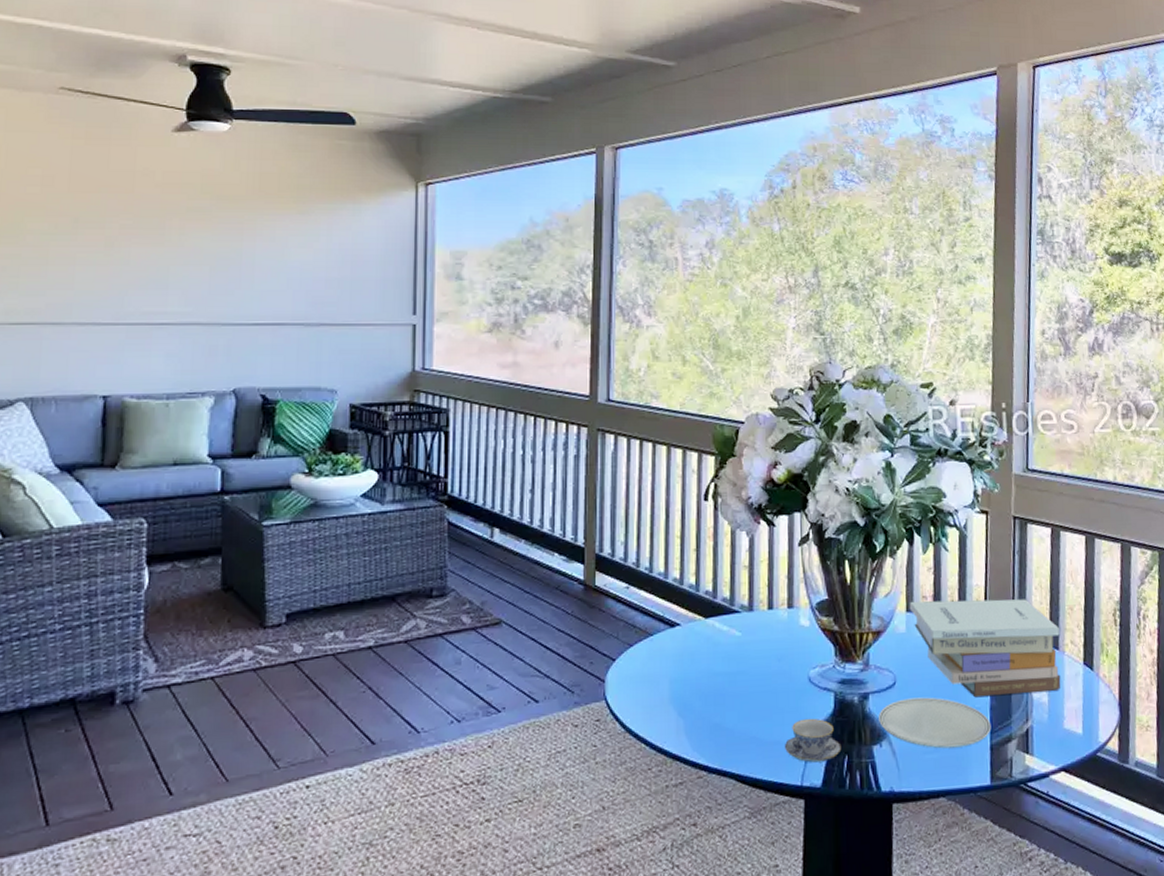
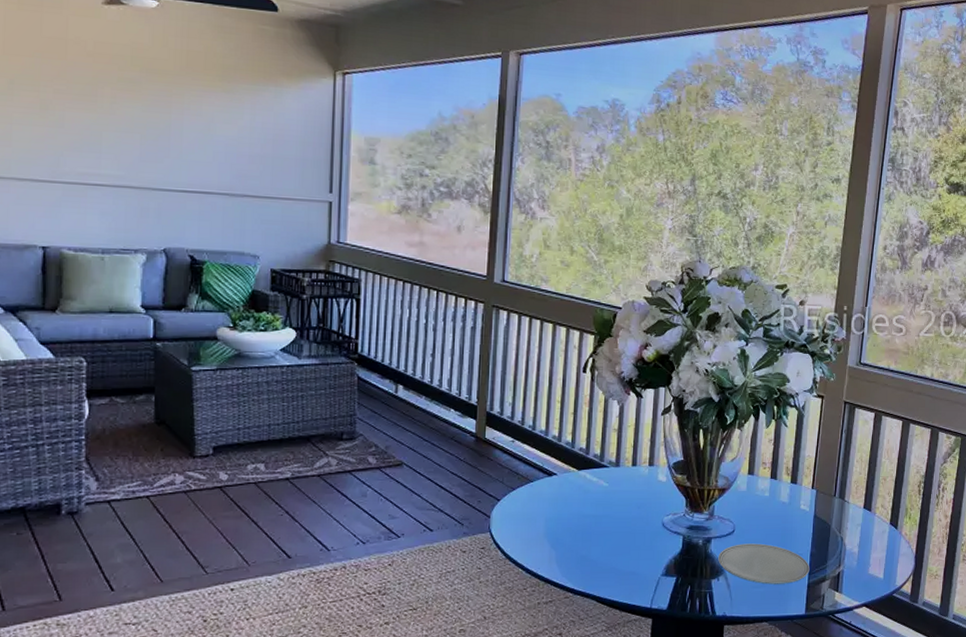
teacup: present [785,718,842,763] -> none [639,555,686,591]
books: present [909,599,1061,698] -> none [750,466,874,546]

